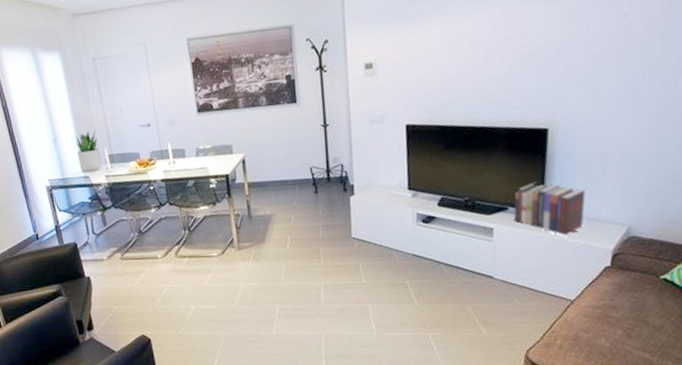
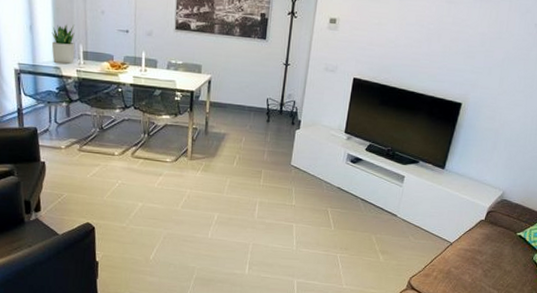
books: present [514,181,585,236] -> none [422,144,478,191]

